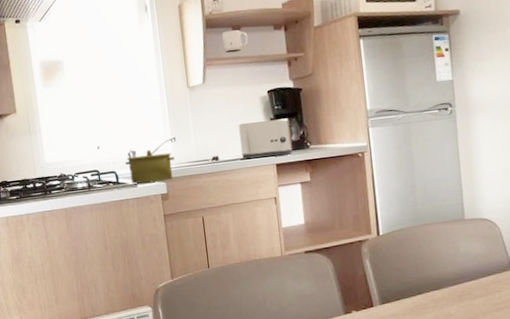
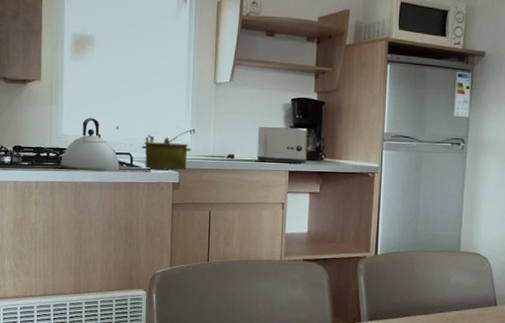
kettle: none [47,142,107,197] -> present [60,118,120,172]
mug: present [221,29,248,53] -> none [255,34,281,57]

